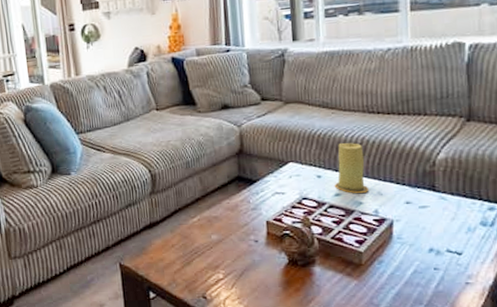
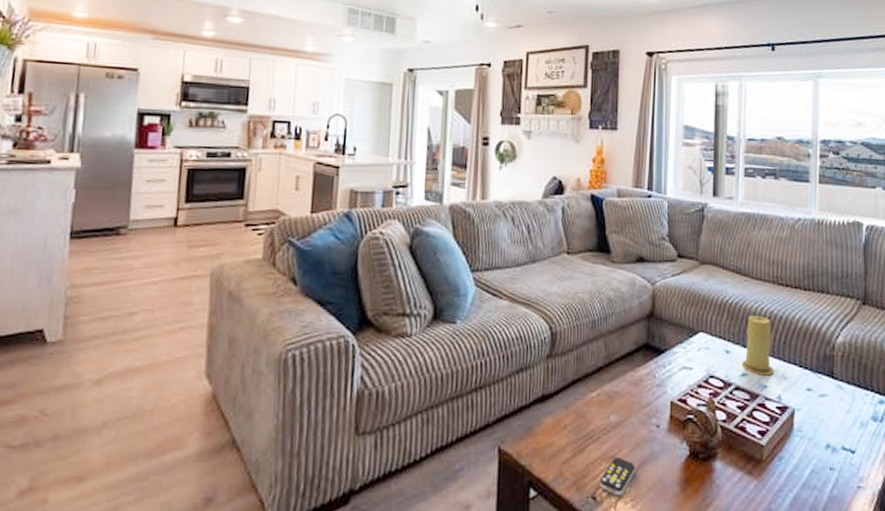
remote control: none [208,267,240,296] -> present [599,457,636,496]

